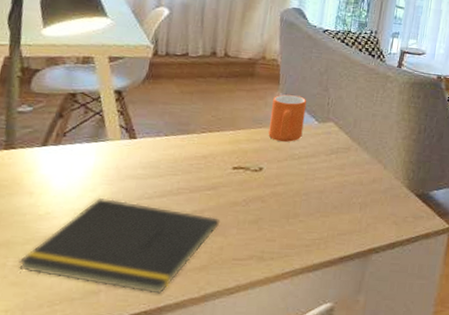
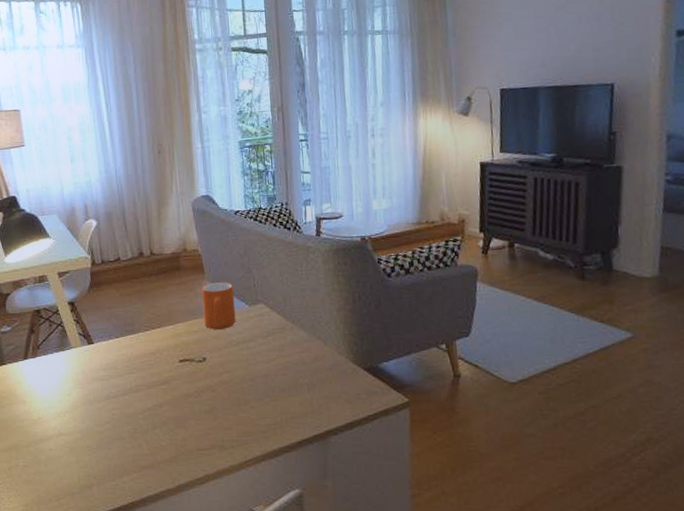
notepad: present [18,198,221,294] -> none [27,401,179,486]

